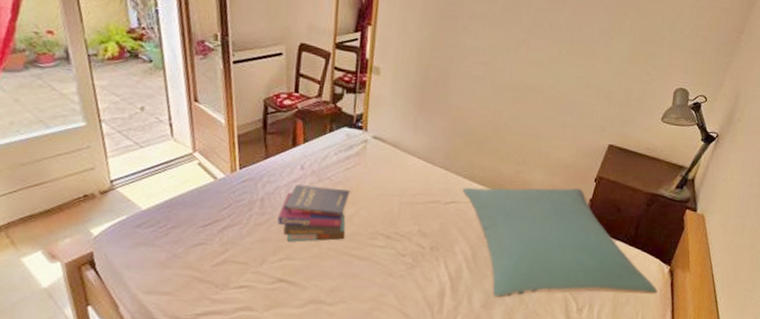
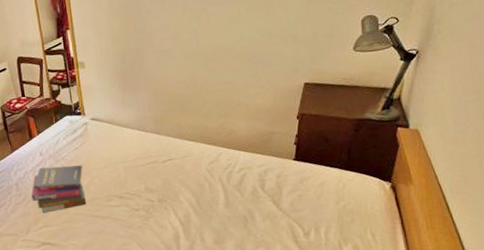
pillow: present [461,187,658,298] -> none [175,127,382,233]

